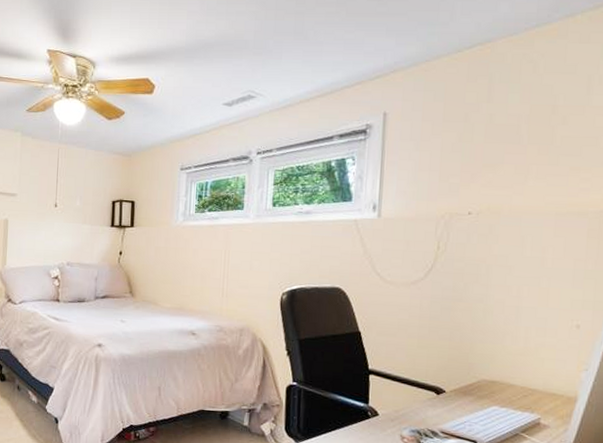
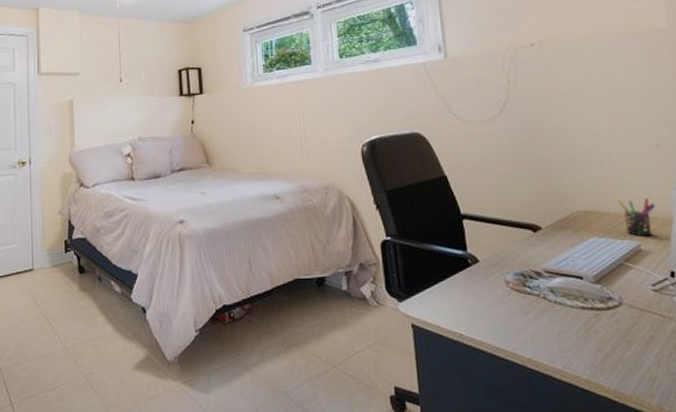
pen holder: none [525,374,563,412] -> present [617,197,656,237]

